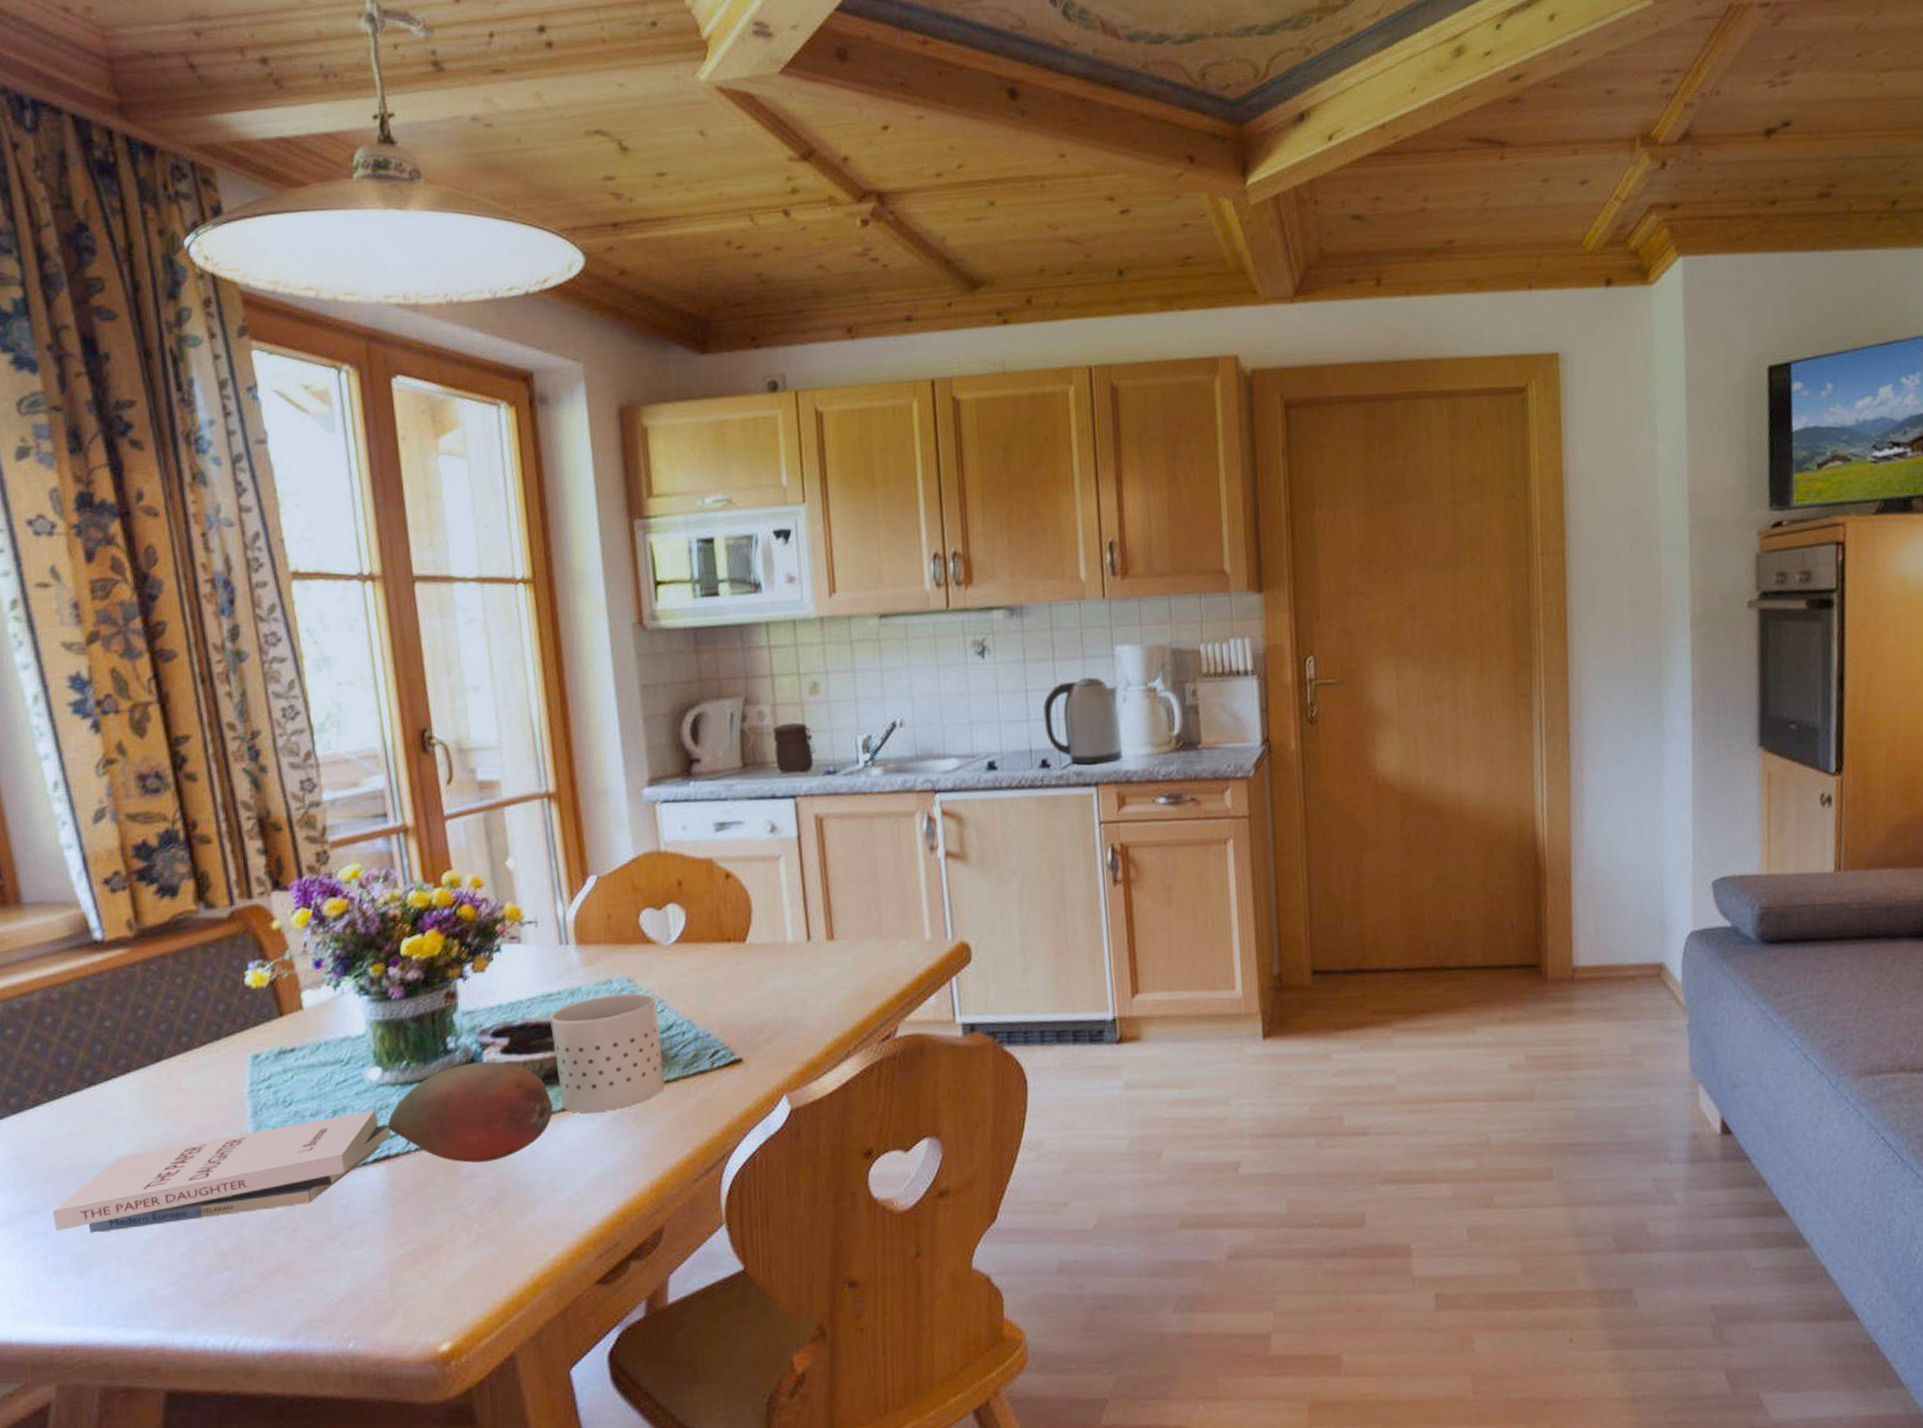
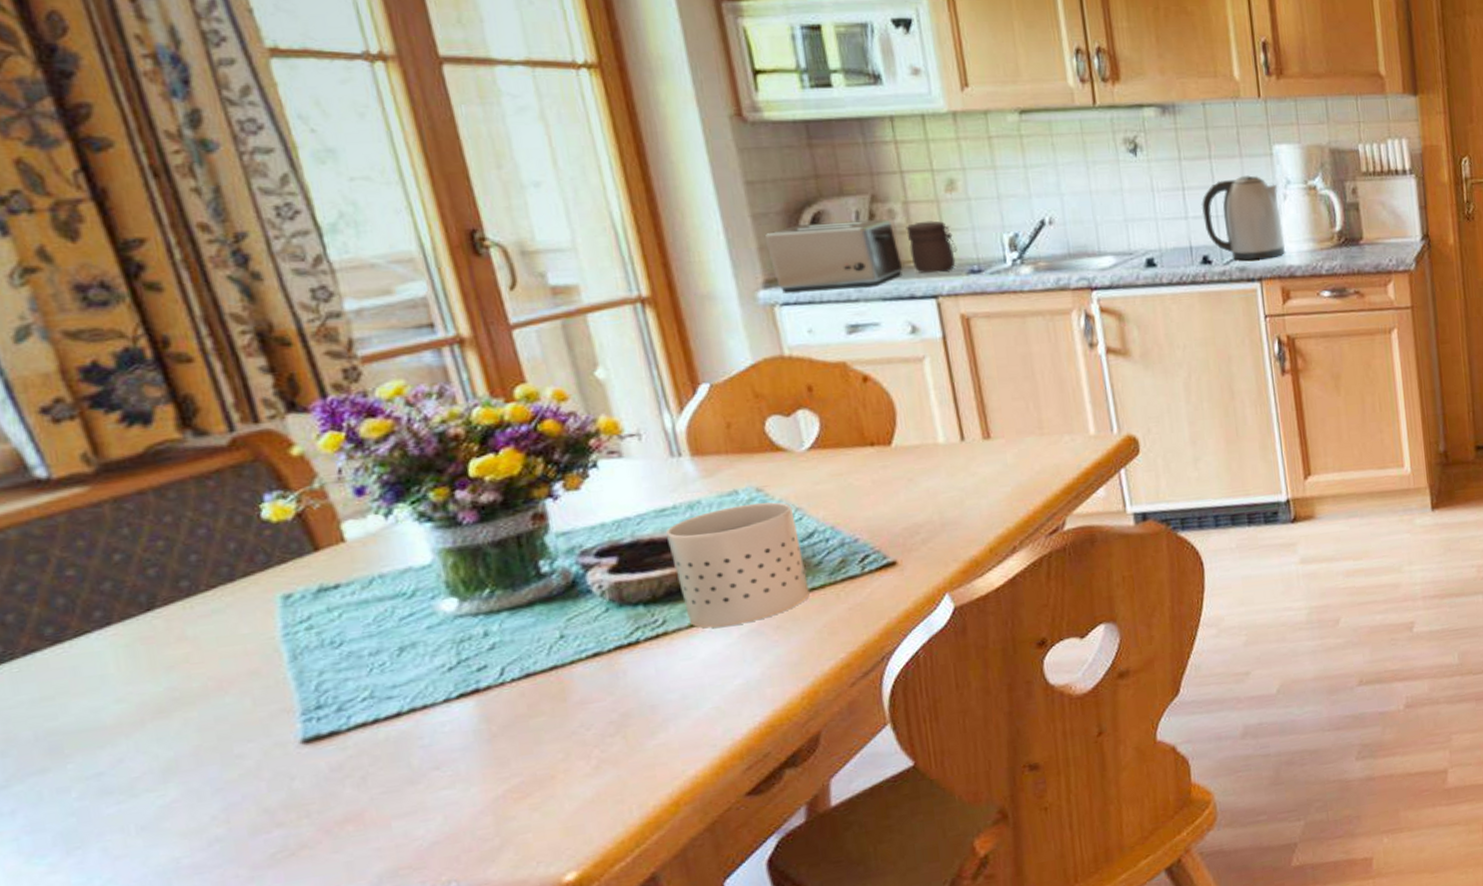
books: present [52,1109,391,1234] -> none [19,642,479,808]
fruit: present [387,1061,554,1163] -> none [472,582,680,689]
toaster: none [652,721,768,792] -> present [764,219,903,294]

